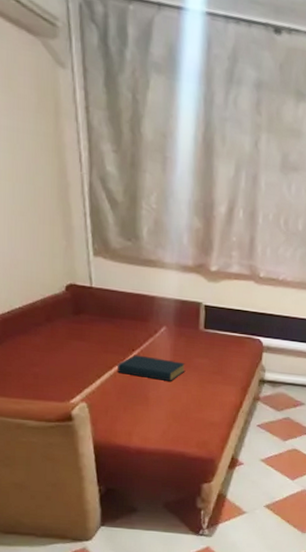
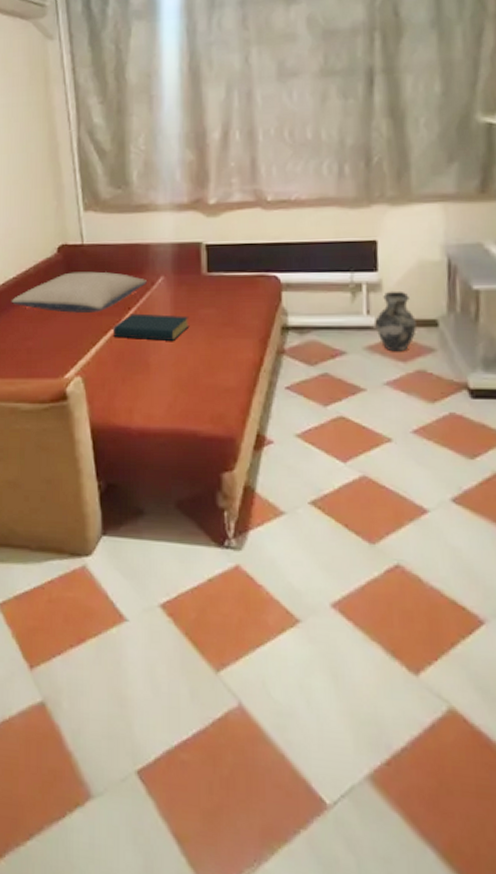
pillow: none [17,310,152,350] -> present [11,271,148,313]

